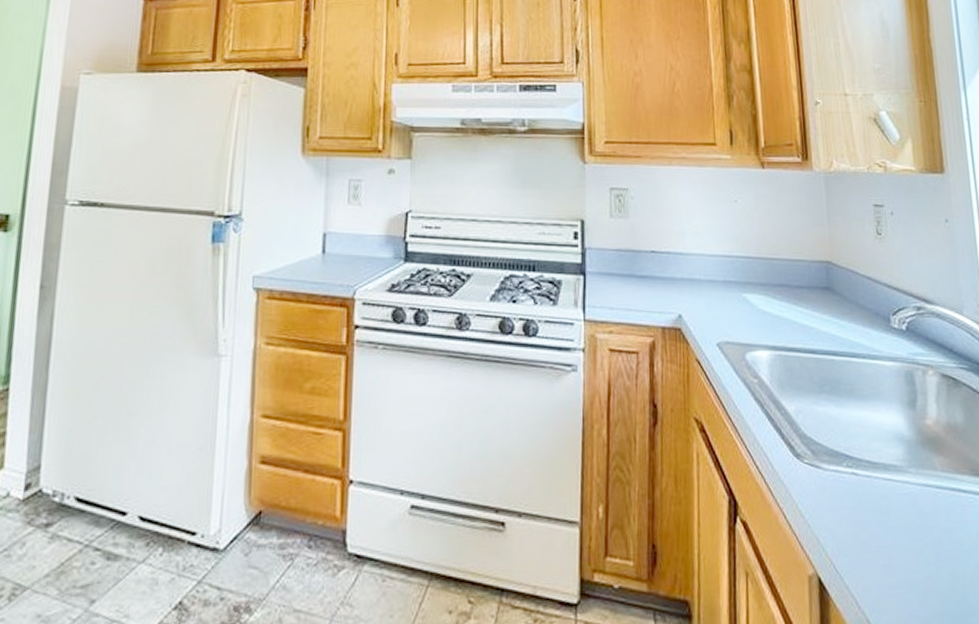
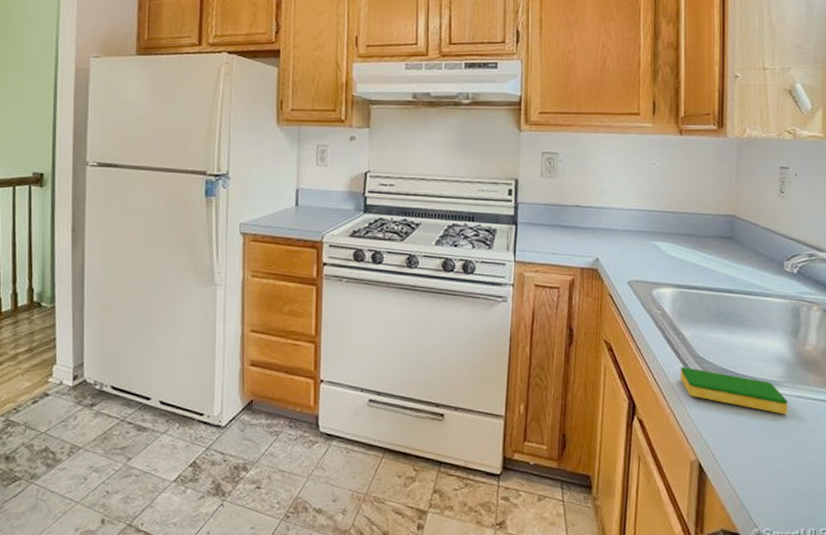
dish sponge: none [785,450,915,509] -> present [680,367,788,415]

